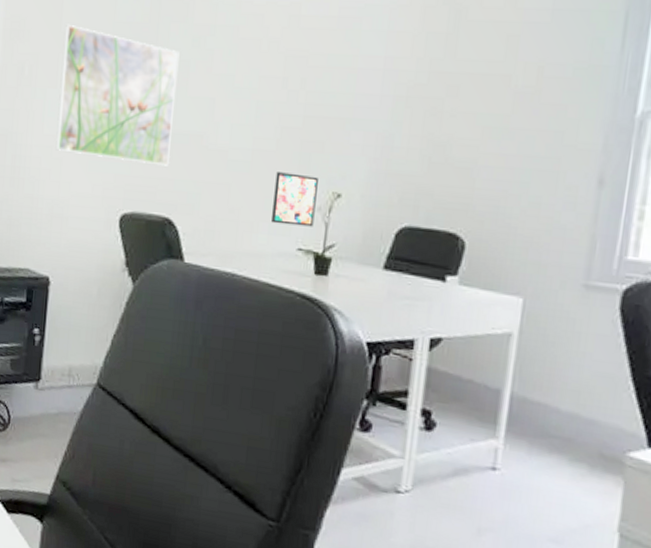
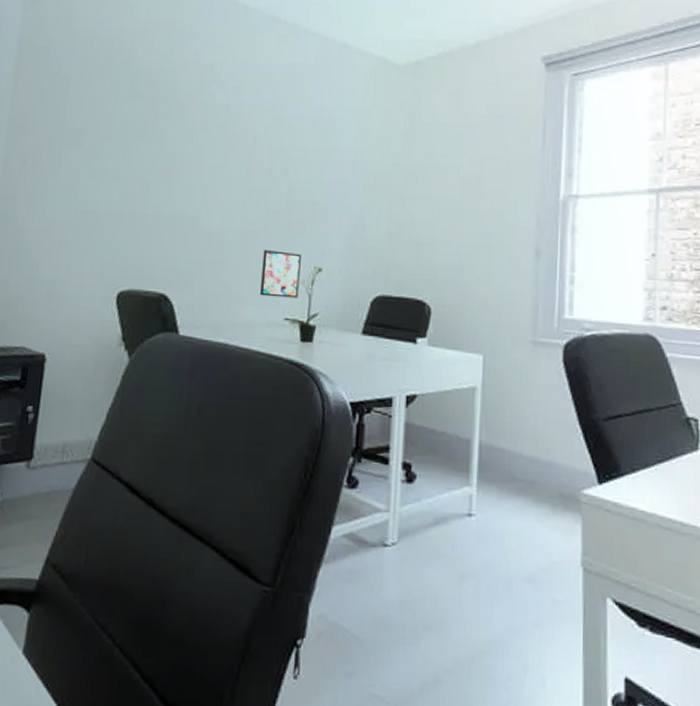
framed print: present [55,24,180,166] -> none [55,121,175,247]

